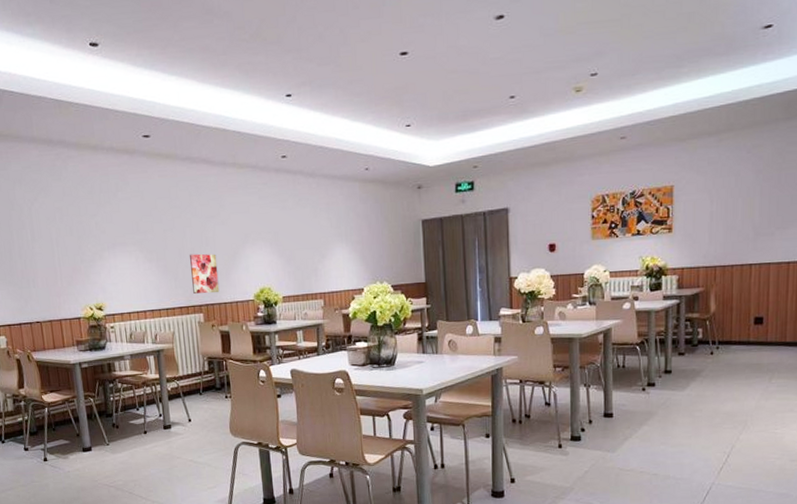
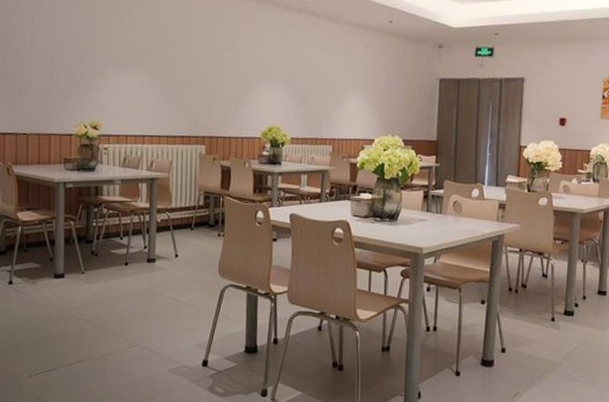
wall art: present [189,253,220,294] -> none [197,83,227,126]

